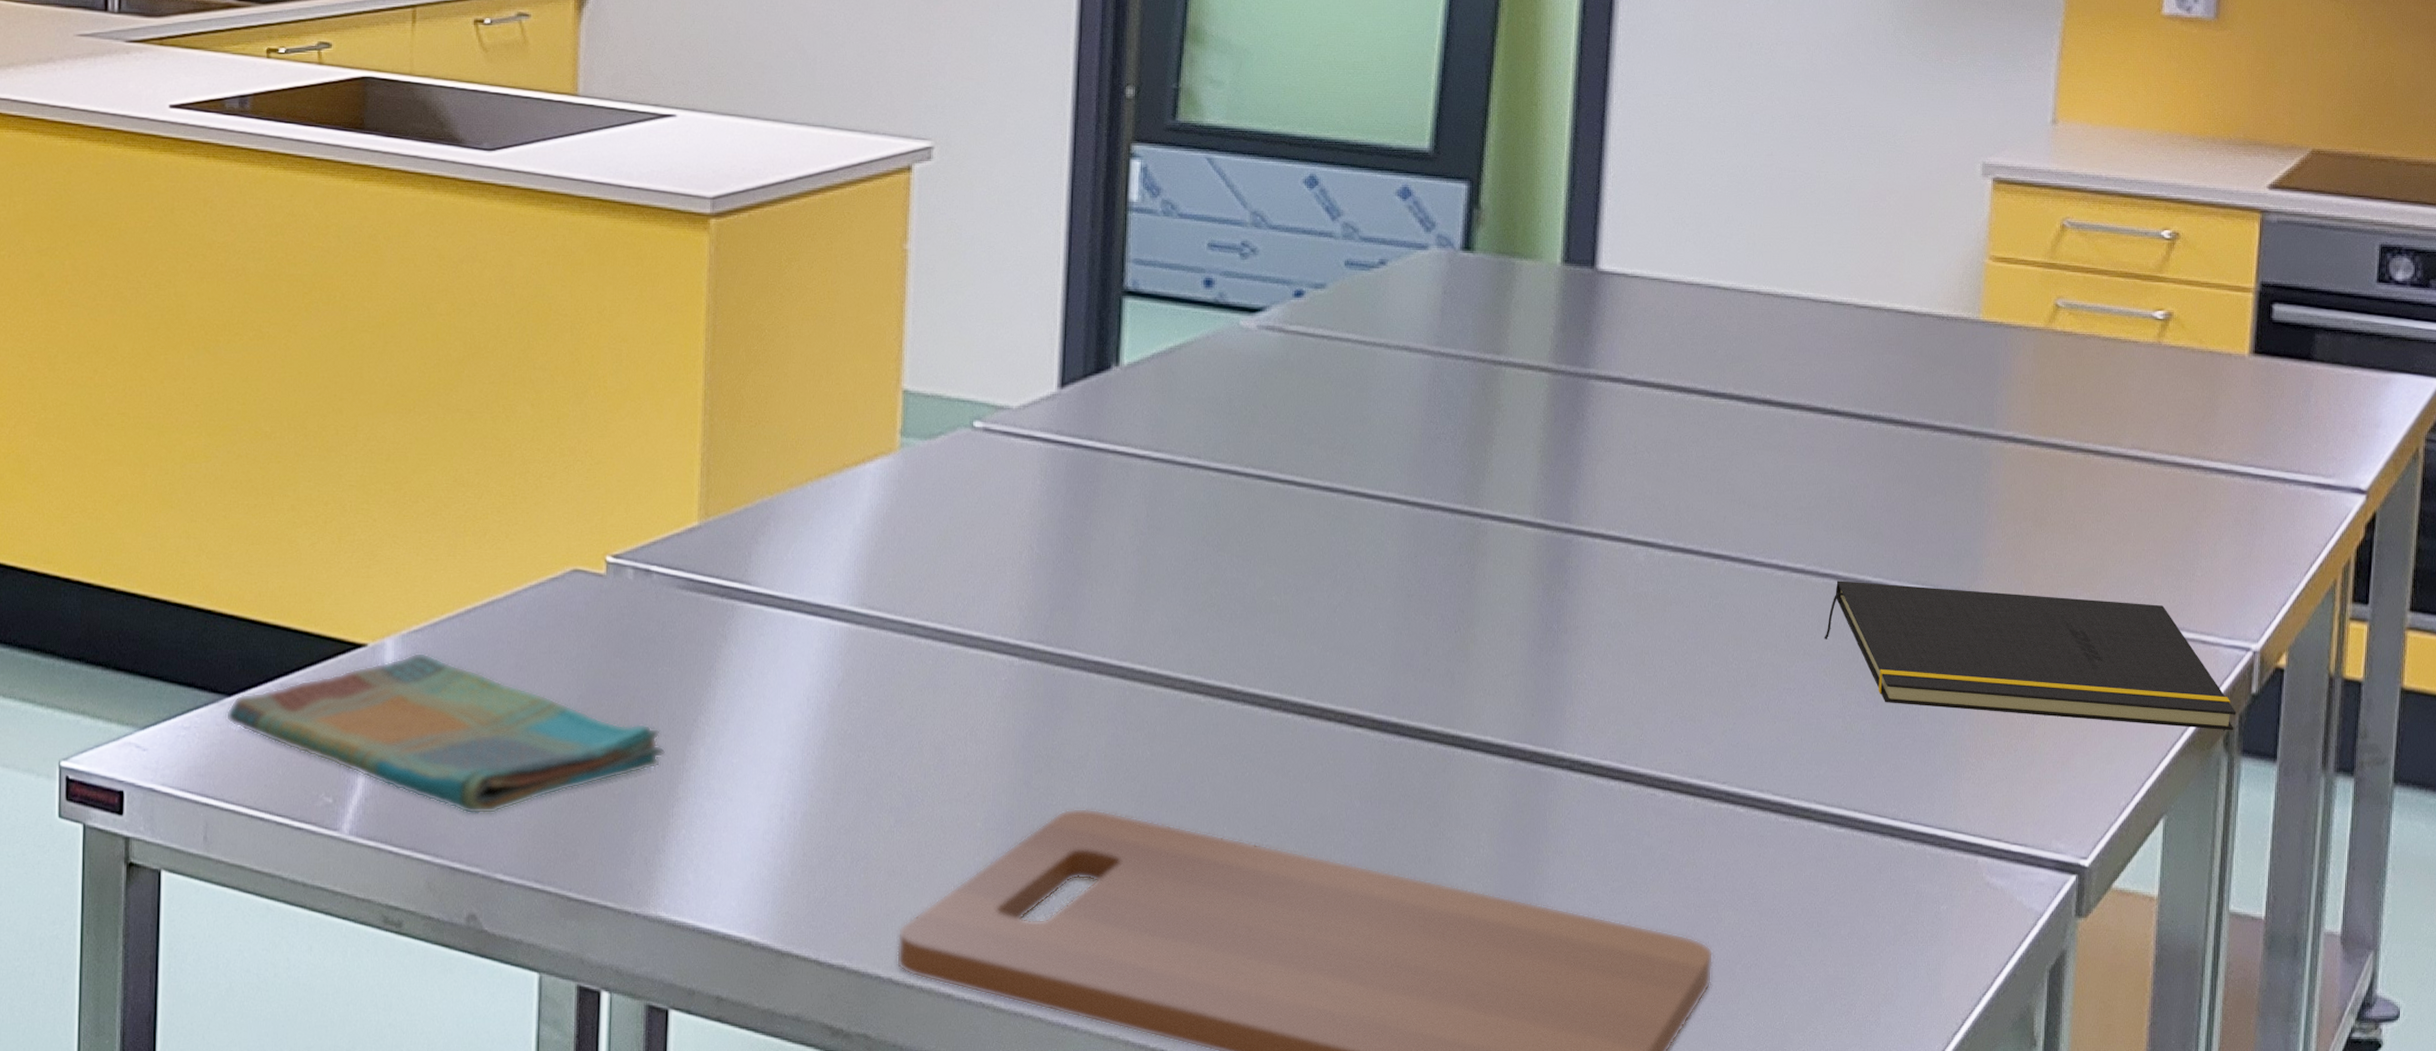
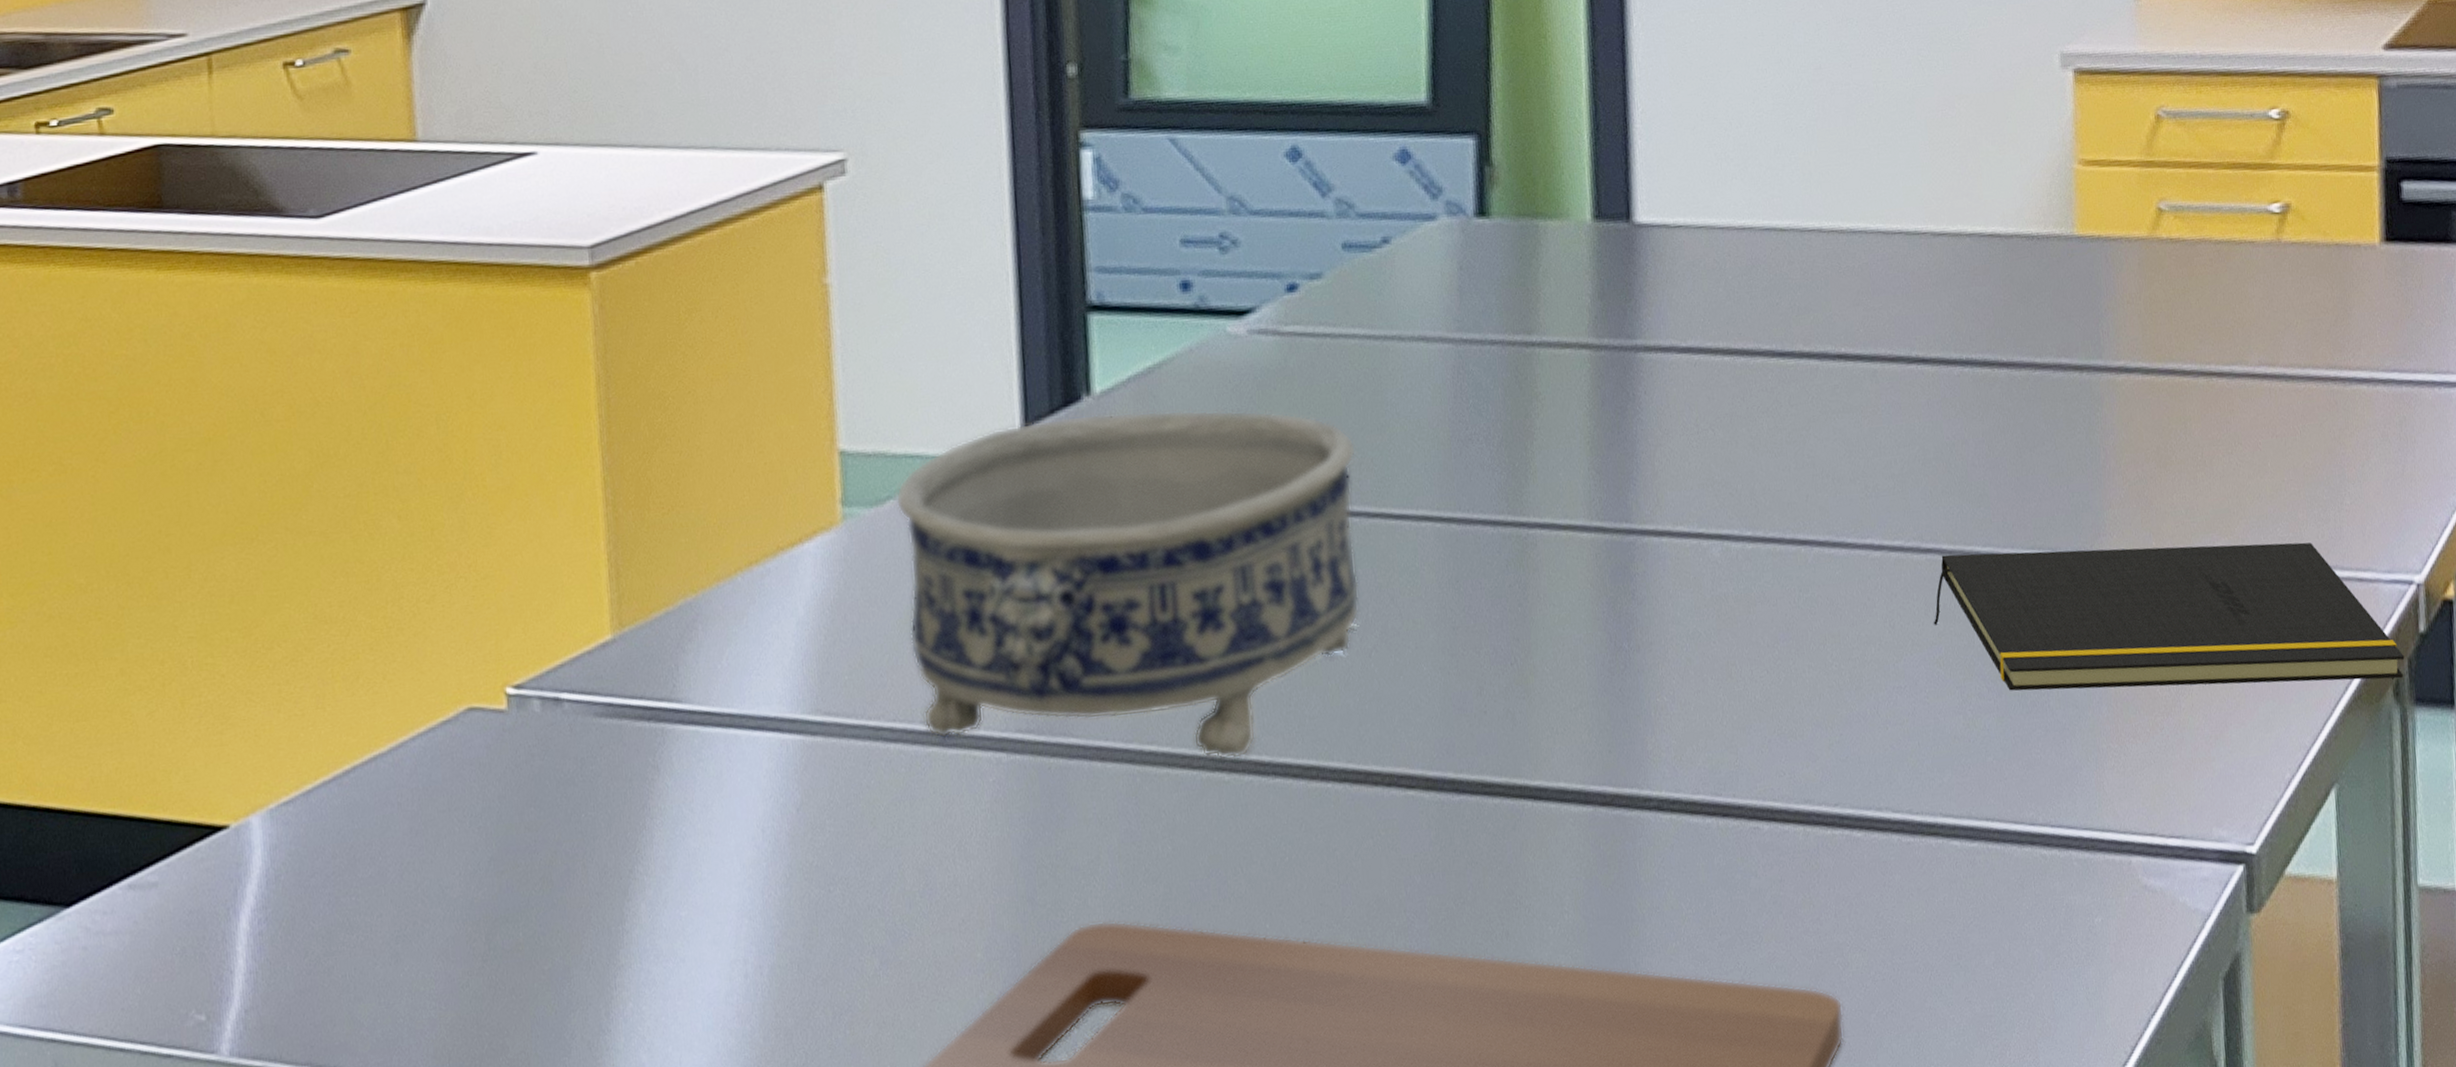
dish towel: present [225,652,666,814] -> none [65,827,600,1015]
decorative bowl: none [946,382,1340,685] -> present [895,409,1360,760]

